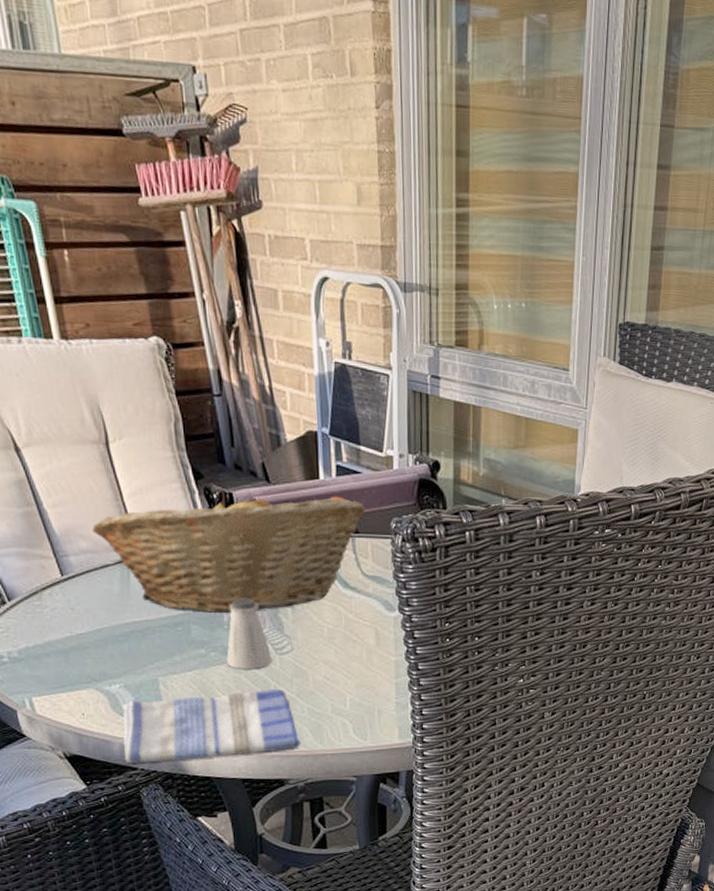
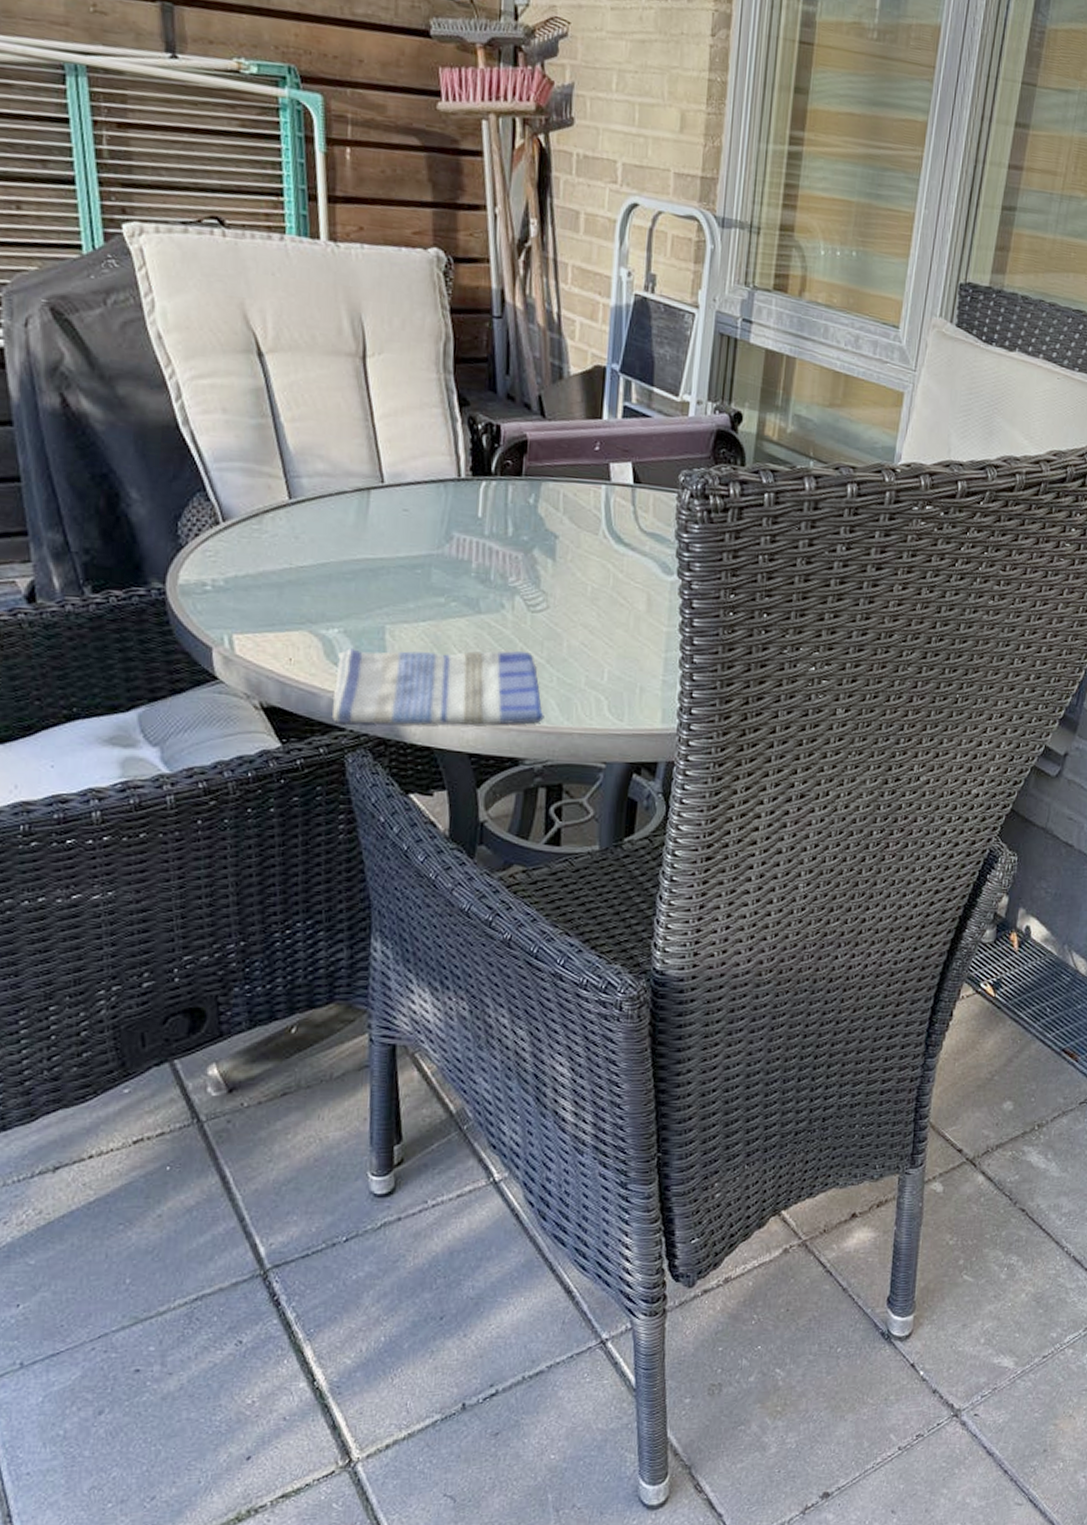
fruit basket: present [92,489,366,613] -> none [332,420,652,560]
saltshaker: present [226,598,273,669] -> none [469,543,523,626]

